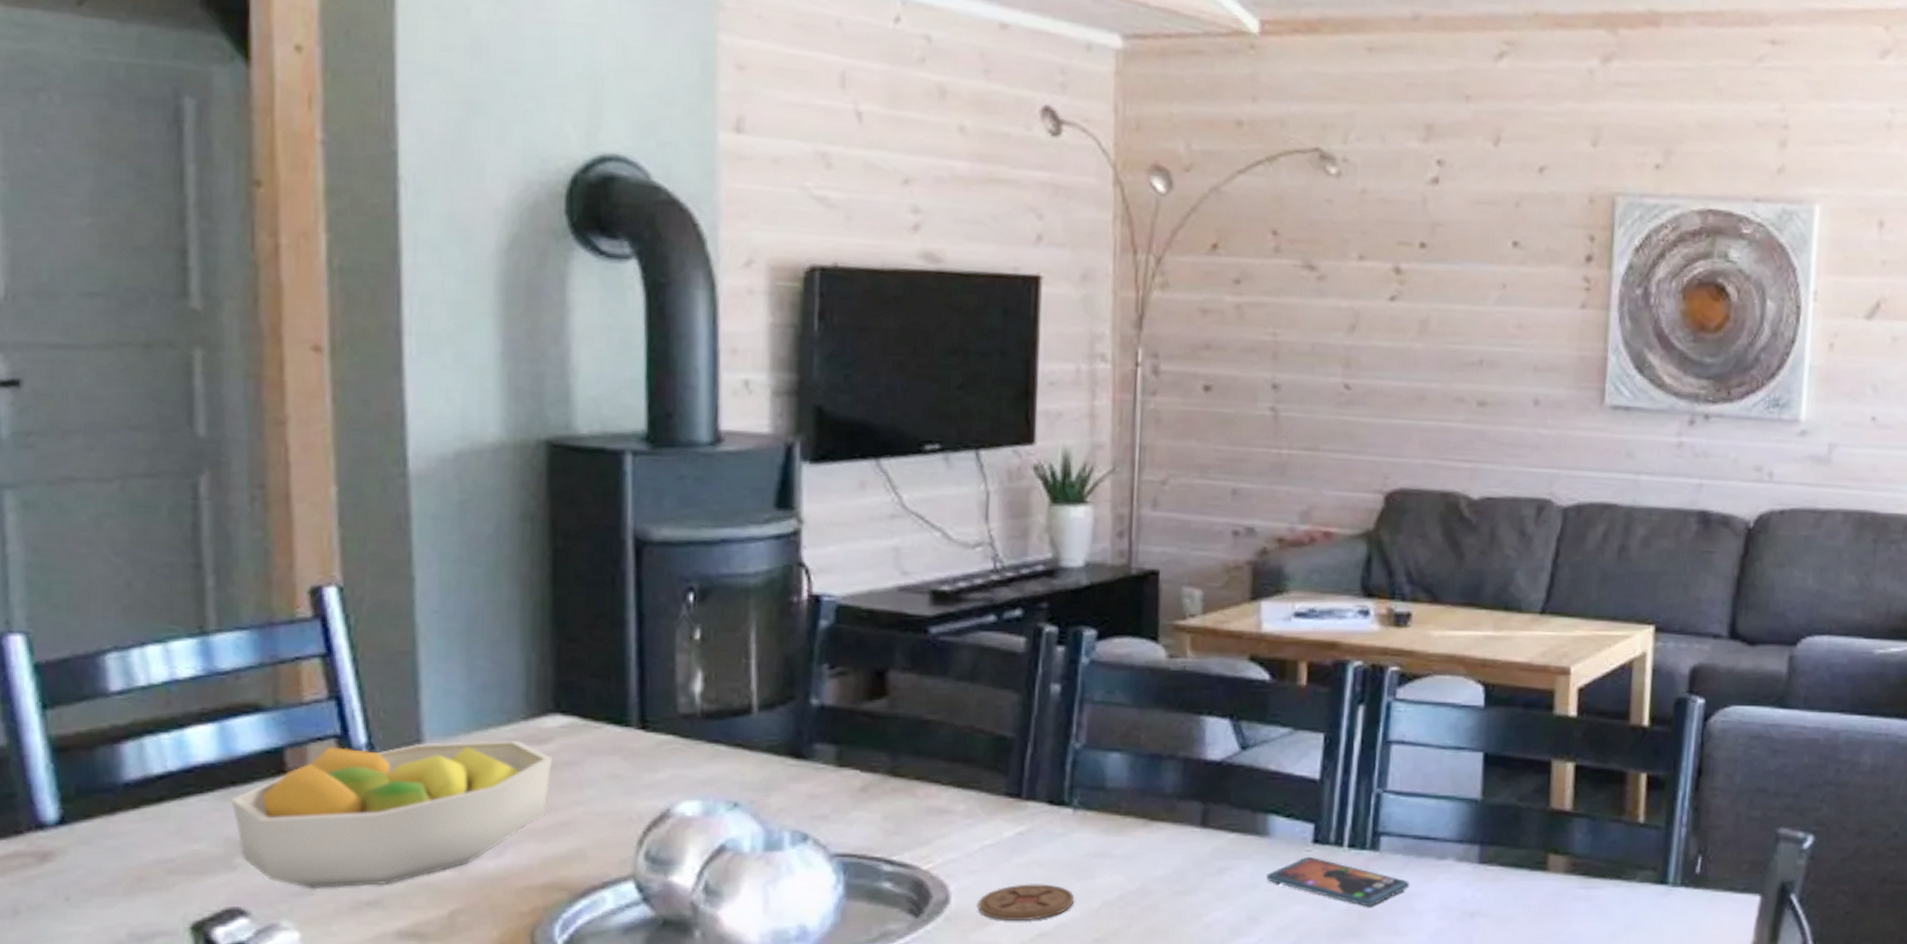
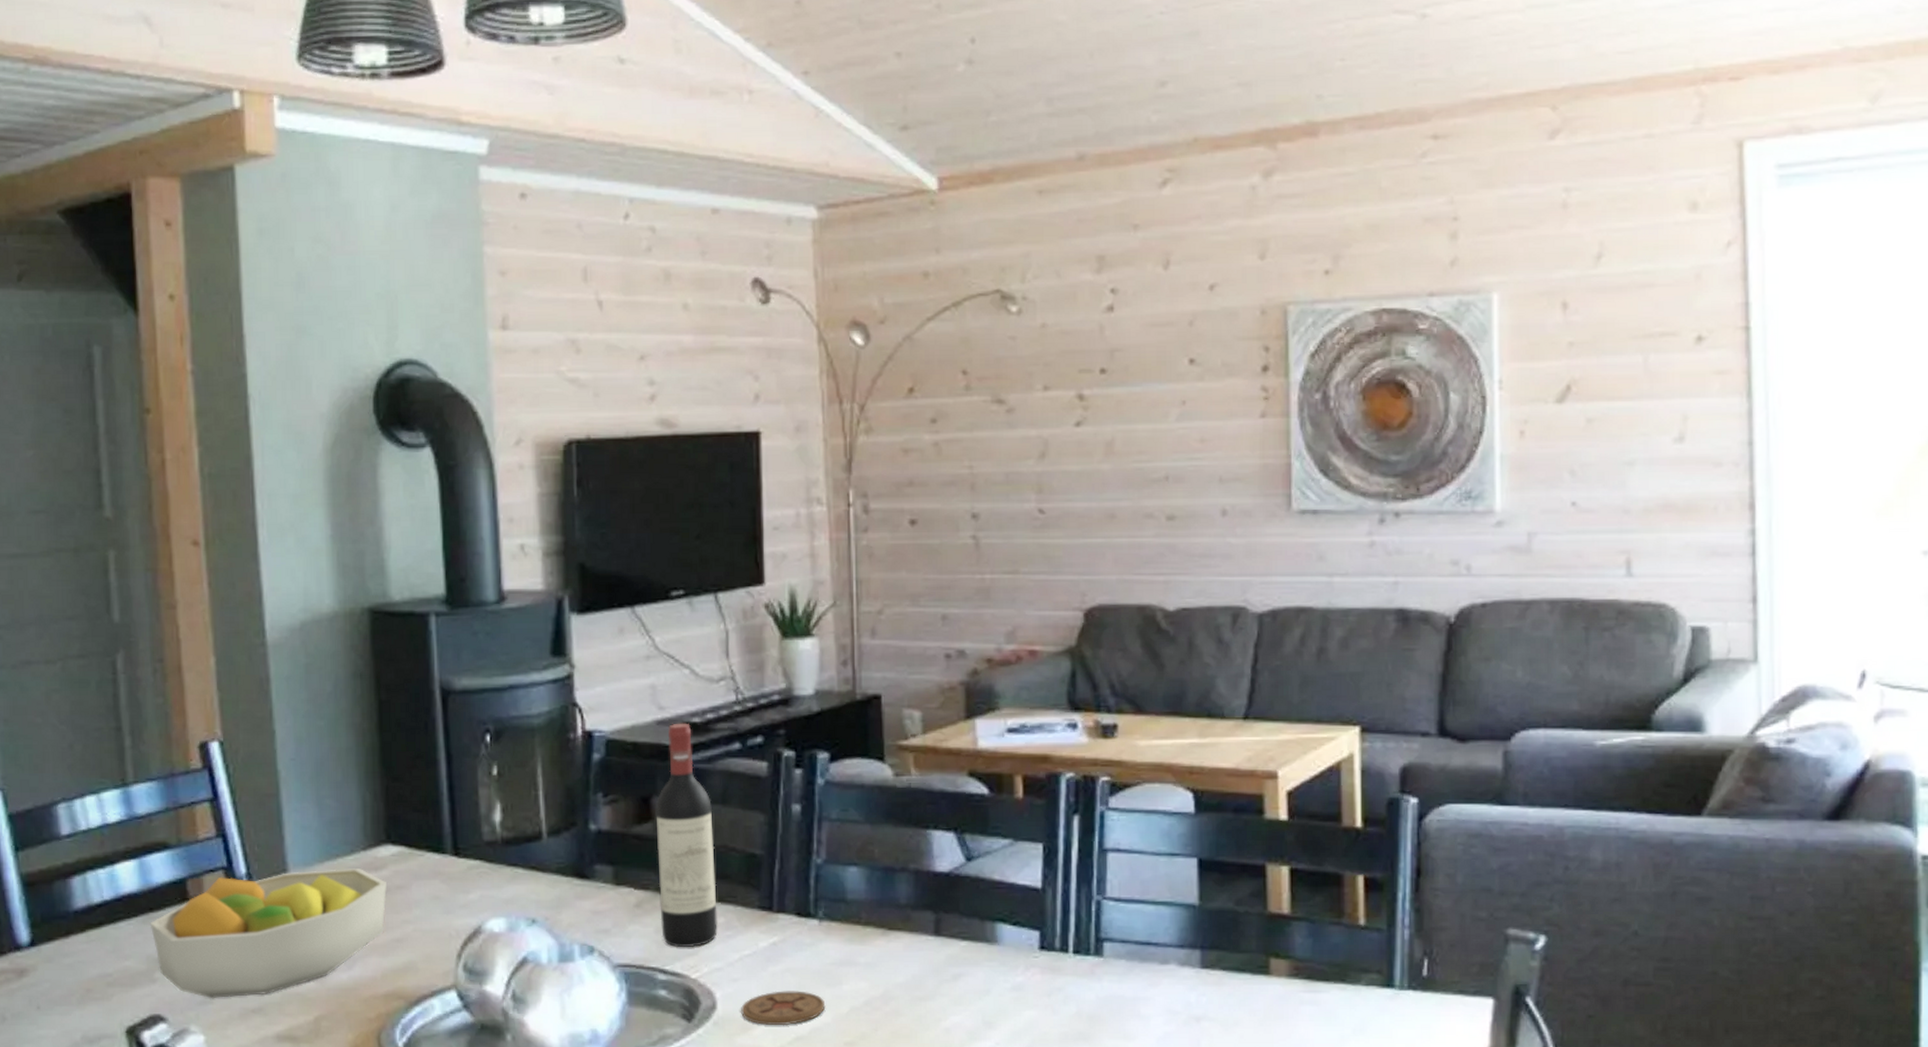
wine bottle: none [889,590,959,837] -> present [655,723,718,948]
smartphone: present [1266,856,1410,907] -> none [998,962,1135,1012]

